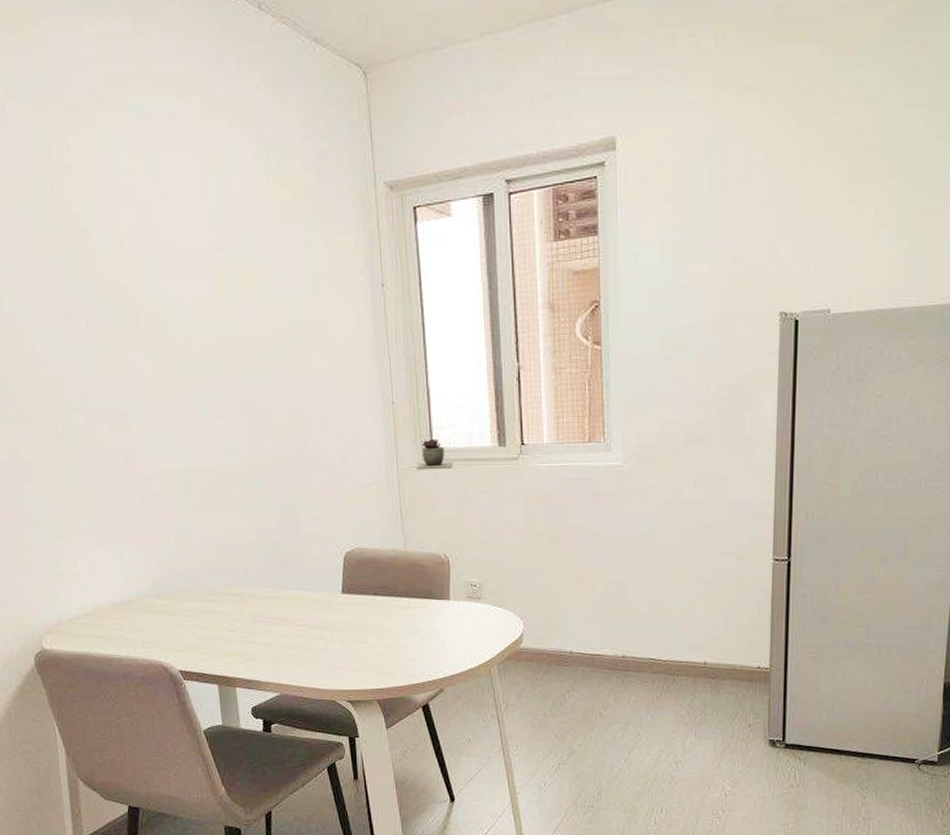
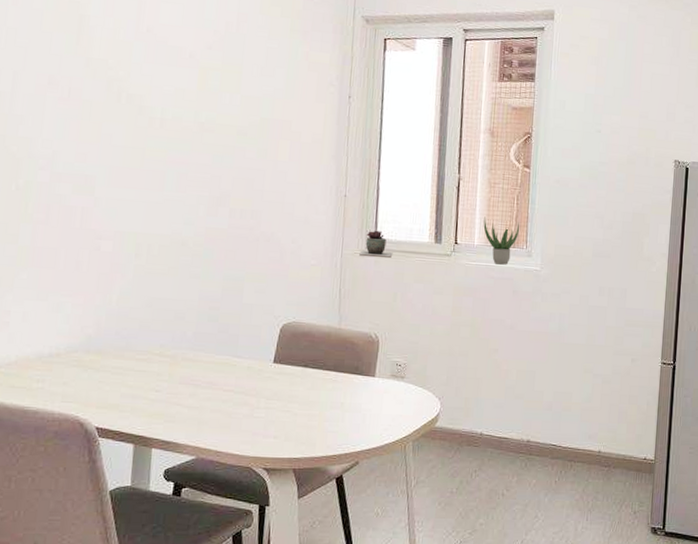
potted plant: none [552,409,594,464] -> present [483,216,519,265]

